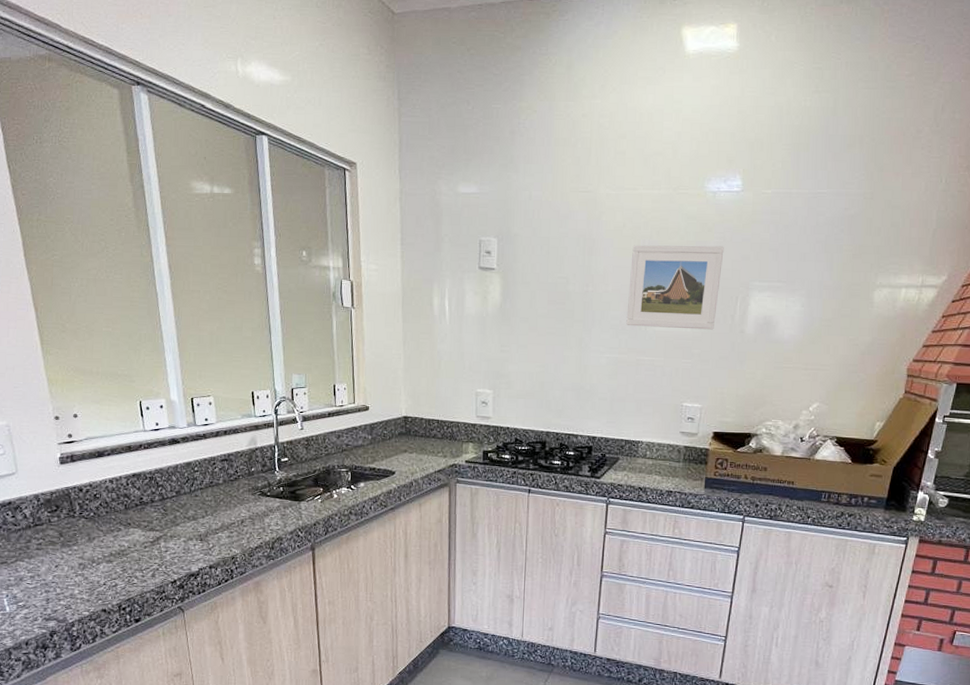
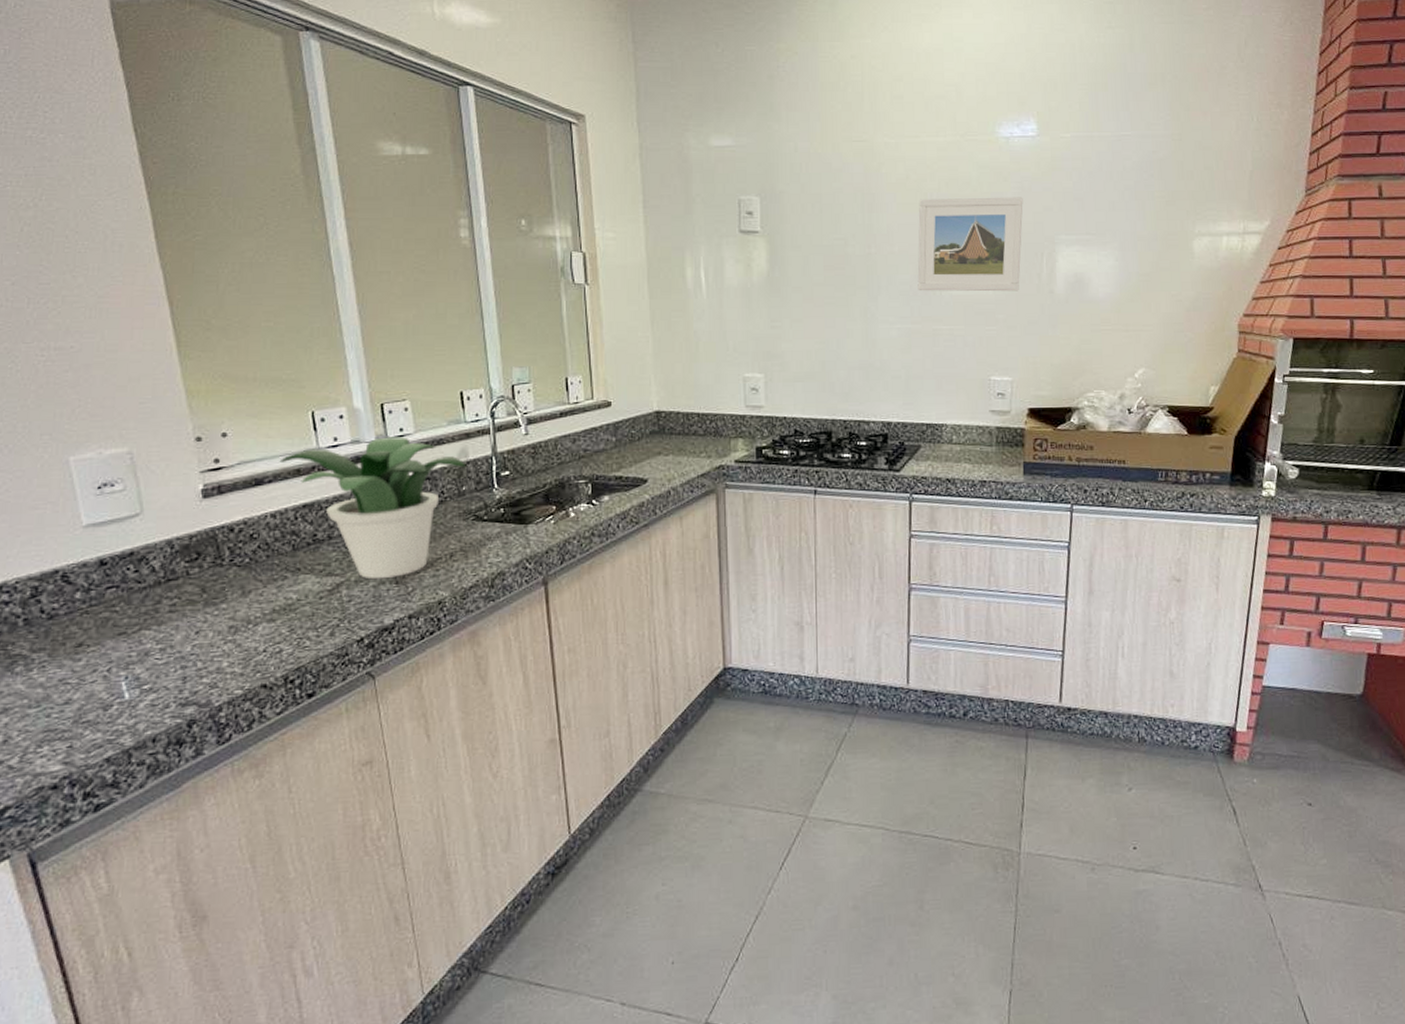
potted plant: none [115,425,255,536] -> present [279,437,467,580]

